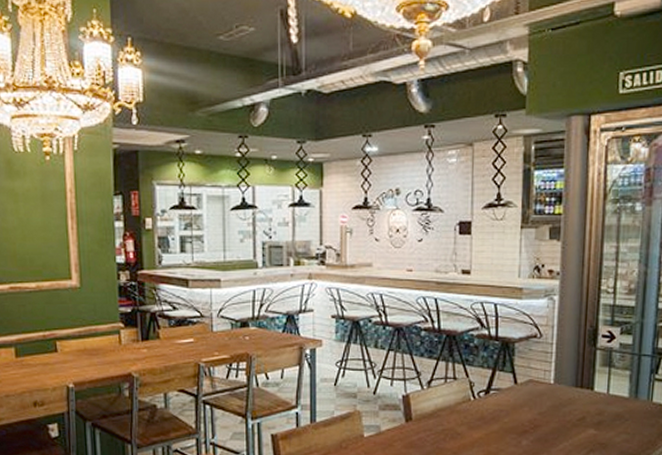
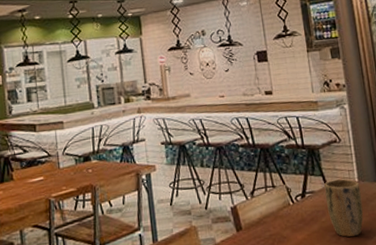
plant pot: none [512,379,555,441] -> present [324,179,364,237]

